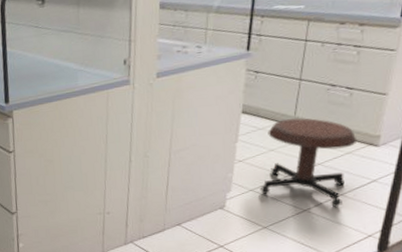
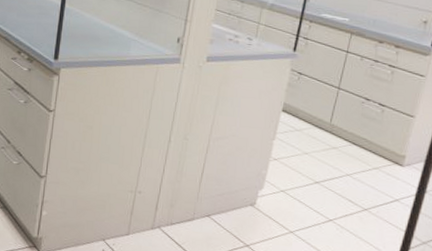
stool: present [260,118,358,207] -> none [290,124,385,221]

